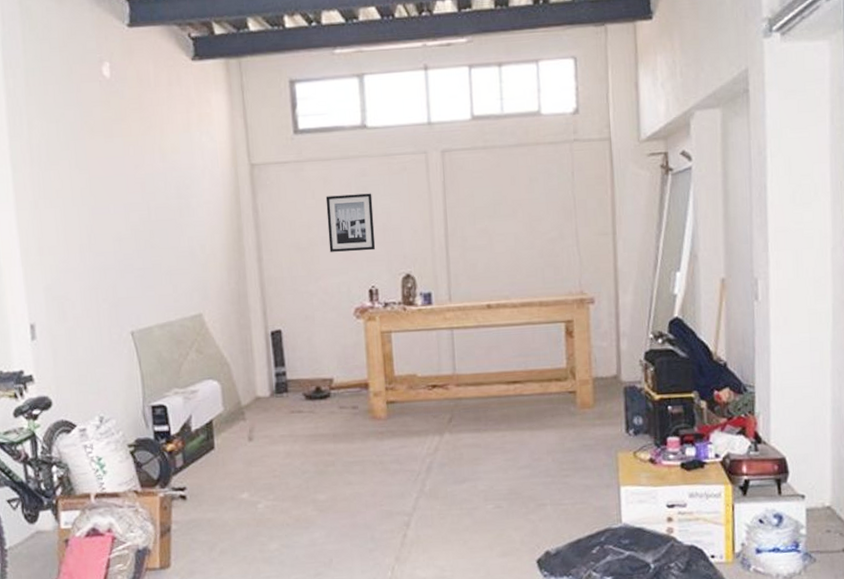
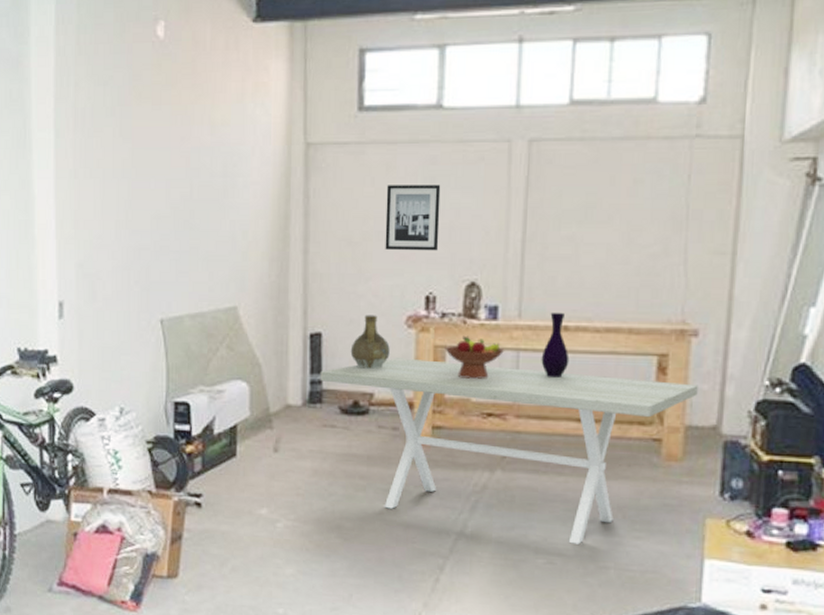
dining table: none [283,343,599,488] -> present [320,358,698,544]
ceramic jug: none [308,310,343,358] -> present [350,315,390,369]
fruit bowl: none [390,320,441,358] -> present [445,335,505,379]
vase: none [471,294,495,349] -> present [541,313,570,378]

